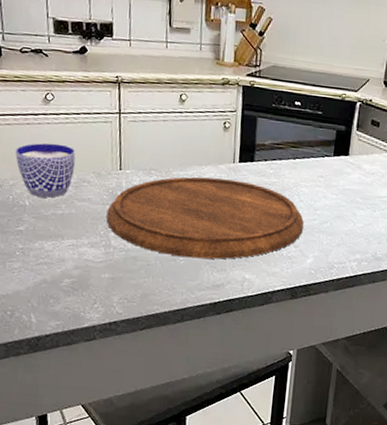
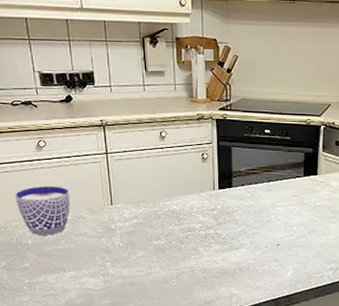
cutting board: present [106,176,304,259] -> none [103,205,281,279]

